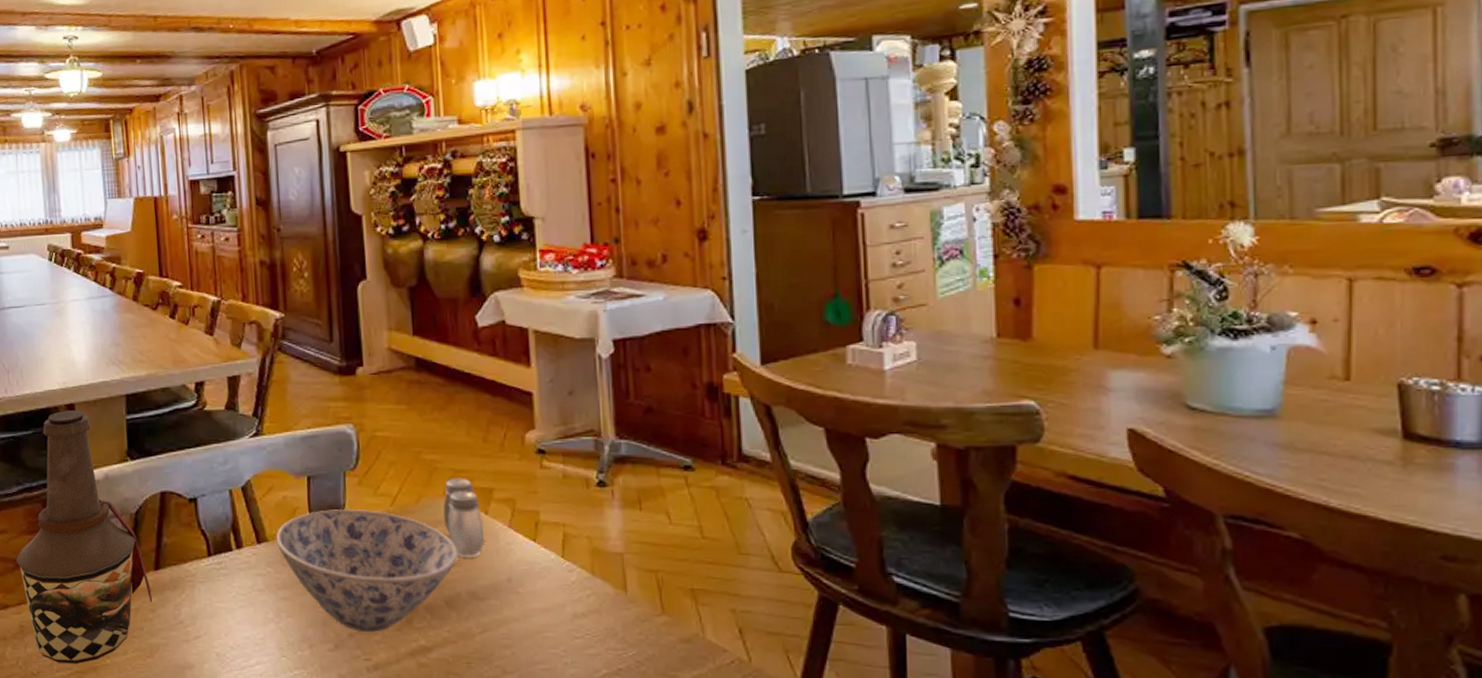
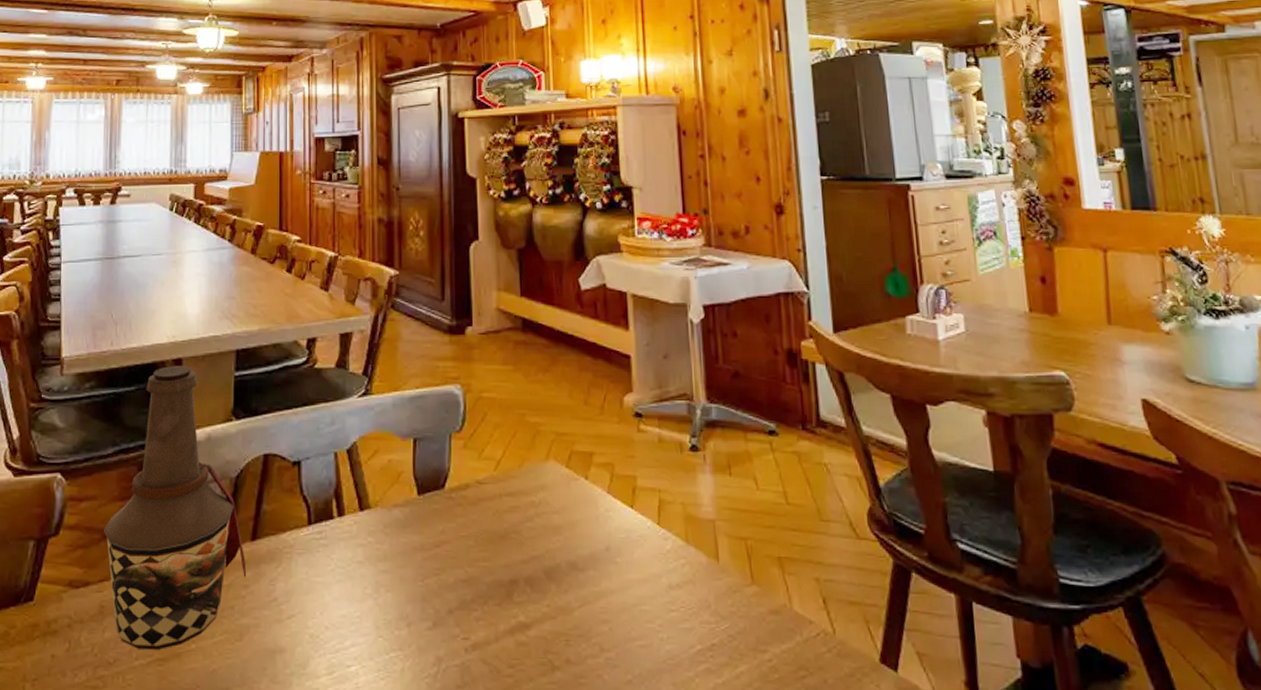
bowl: present [276,508,458,632] -> none [379,473,558,608]
salt and pepper shaker: present [443,478,484,557] -> none [545,441,584,525]

